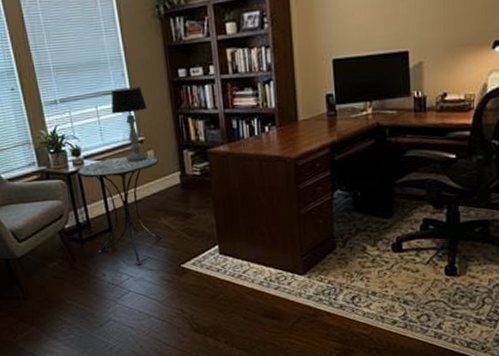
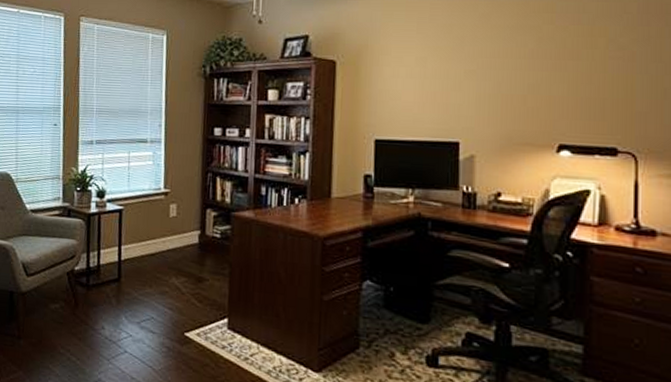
side table: present [77,156,163,266] -> none [98,205,181,325]
table lamp: present [111,87,148,162] -> none [142,138,178,214]

